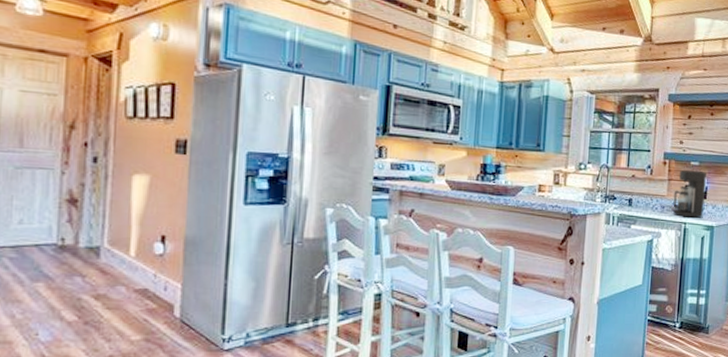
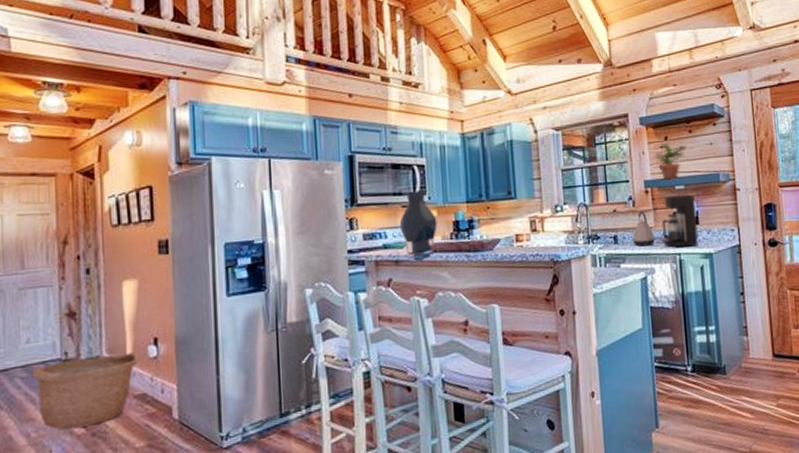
basket: none [22,246,143,315] -> present [32,352,139,430]
vase: none [428,129,466,196] -> present [399,190,437,260]
kettle: none [645,180,666,212] -> present [632,211,655,247]
potted plant: none [678,121,705,156] -> present [656,143,685,181]

